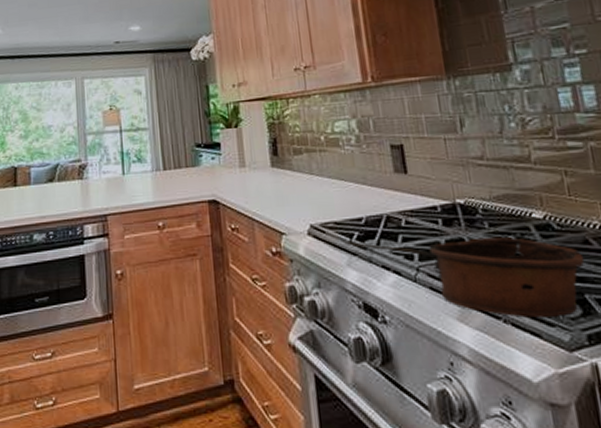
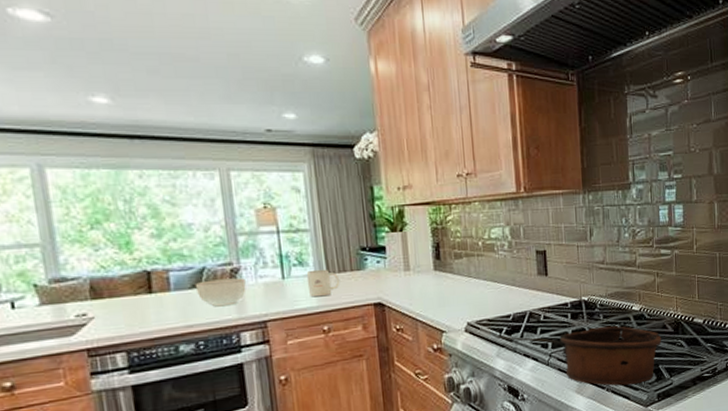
bowl: none [50,173,91,200] -> present [195,278,246,307]
mug: none [144,165,176,193] -> present [306,269,340,297]

